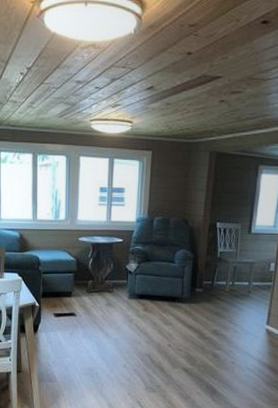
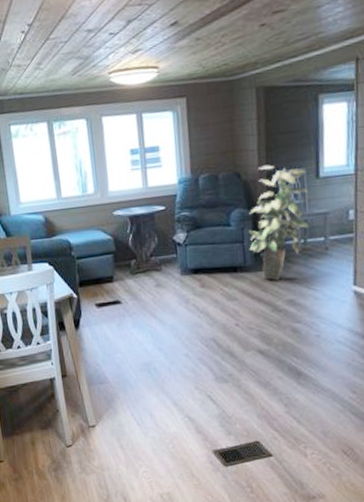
indoor plant: none [187,217,242,312] -> present [249,164,309,280]

